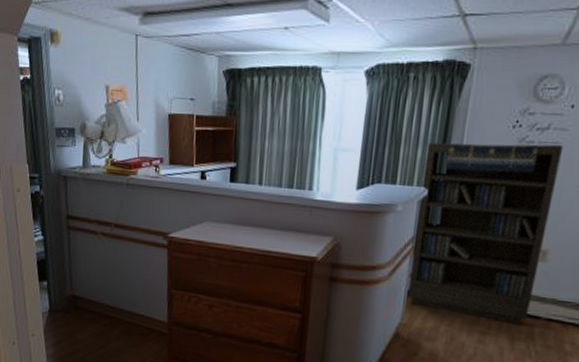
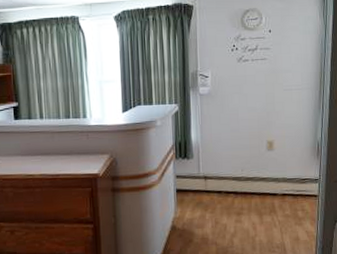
bookcase: present [407,142,564,325] -> none [171,60,270,203]

